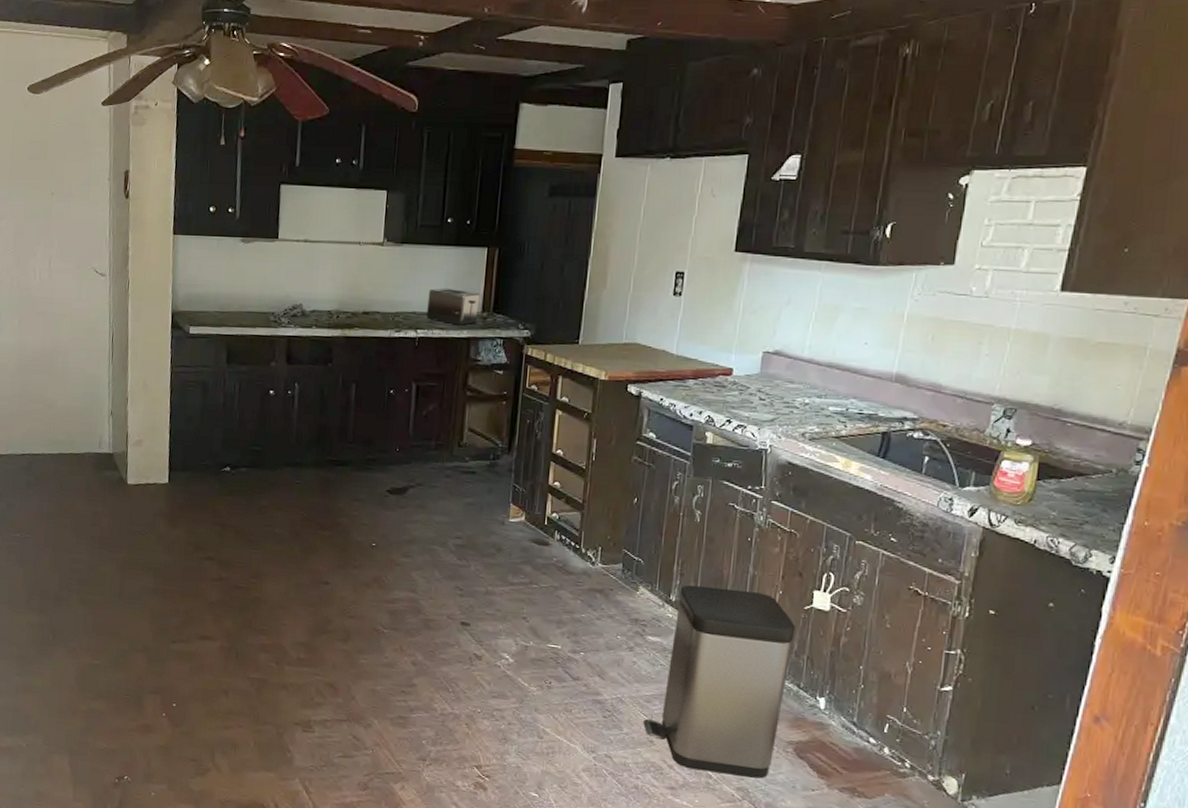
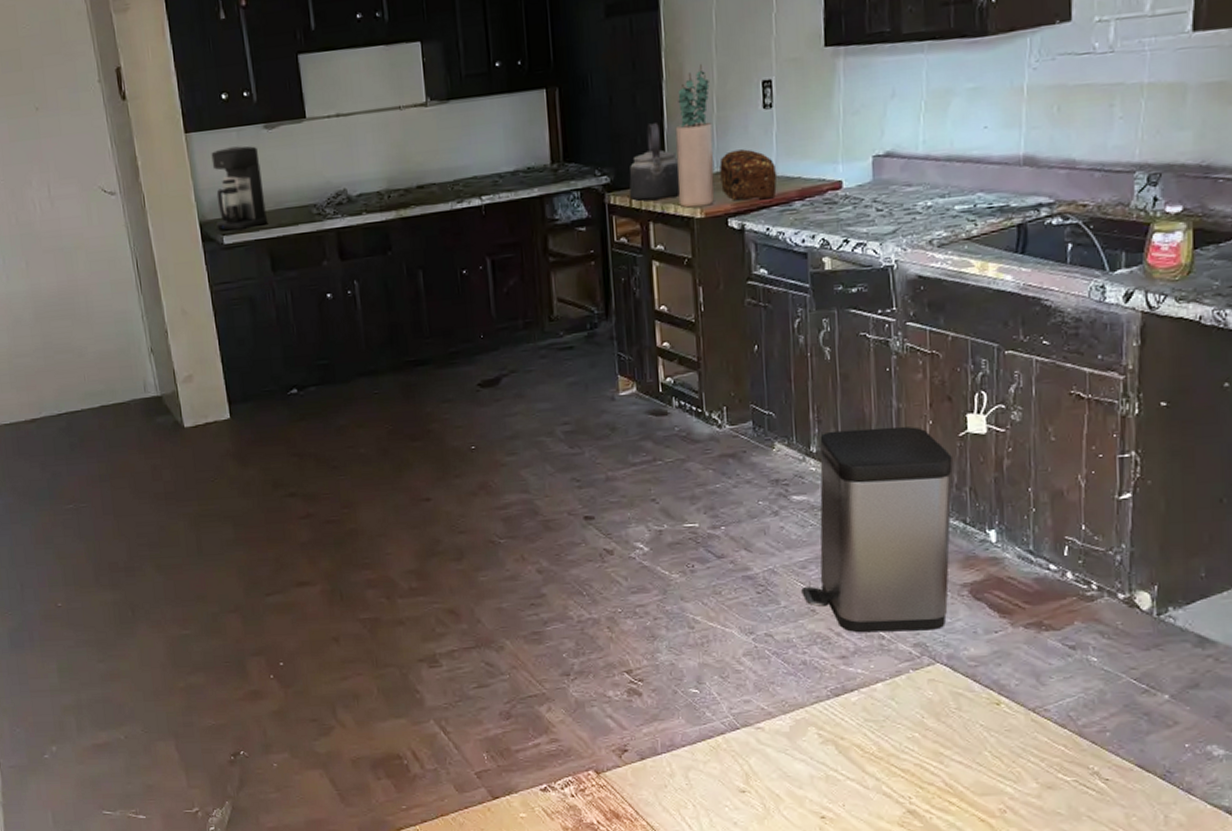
coffee maker: none [186,252,233,325] -> present [211,146,267,232]
toaster: present [426,287,481,326] -> none [487,142,547,184]
kettle: none [546,292,593,359] -> present [629,123,680,201]
vase: none [587,248,630,371] -> present [675,63,715,208]
bread loaf: none [626,327,677,373] -> present [719,149,778,201]

